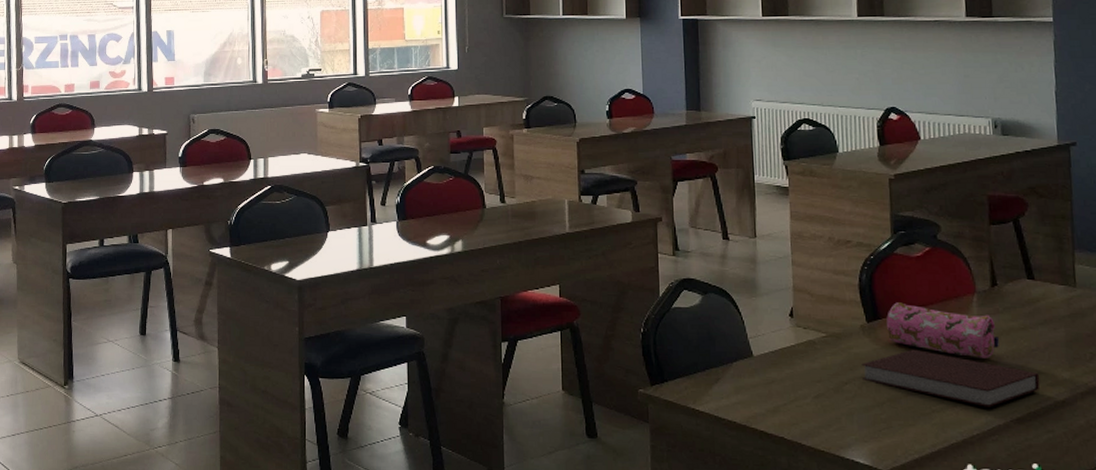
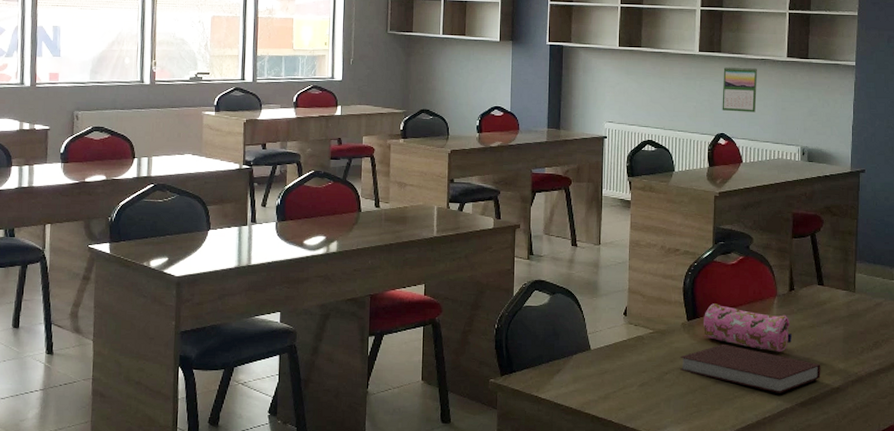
calendar: none [888,30,932,82] -> present [722,66,758,113]

